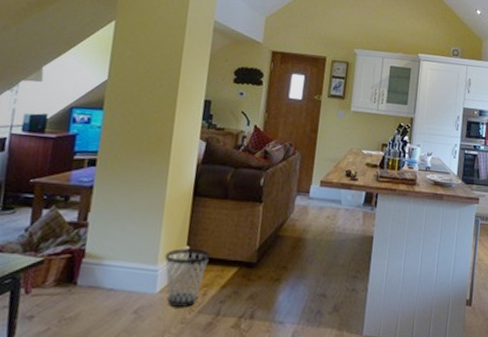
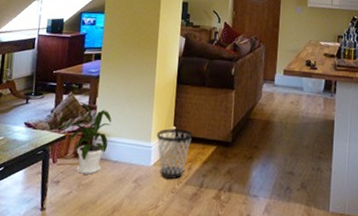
house plant: none [27,216,108,306] -> present [53,101,112,175]

